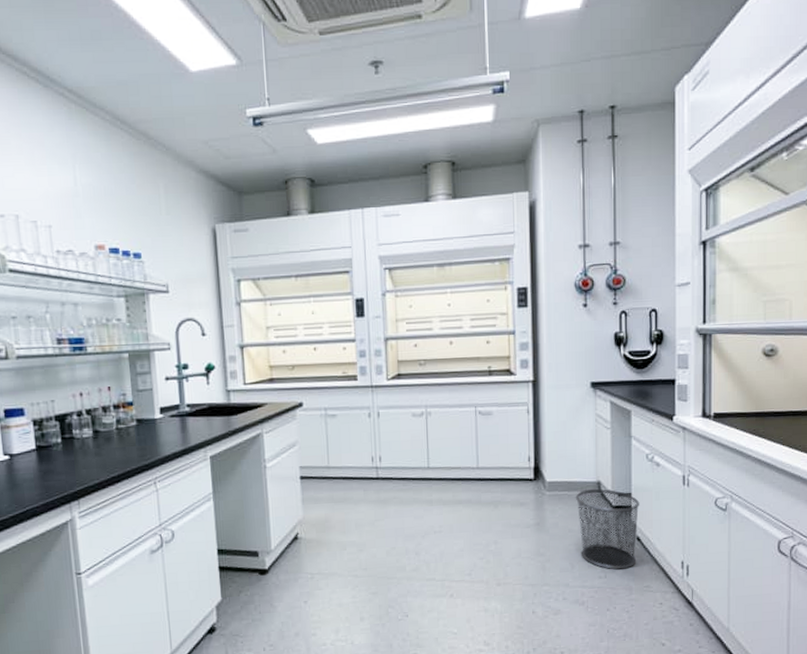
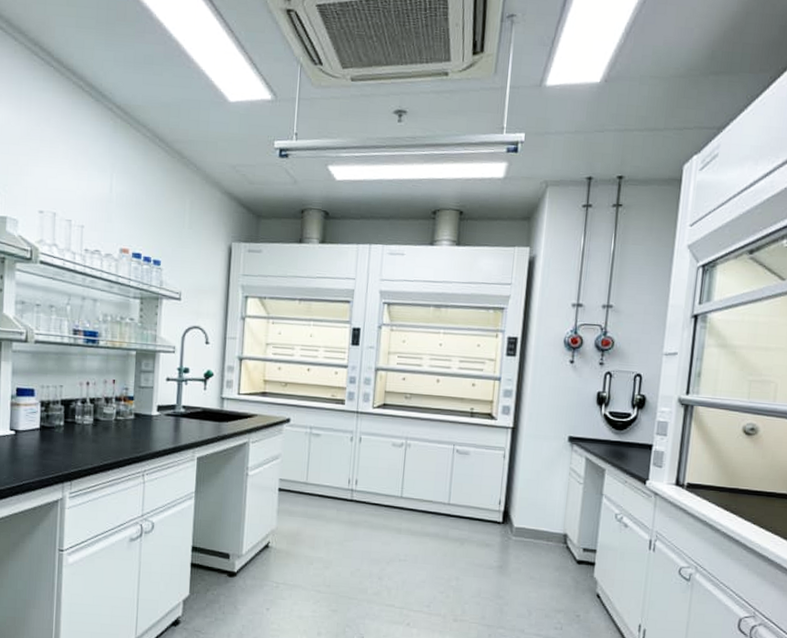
waste bin: present [575,489,640,570] -> none [539,540,604,624]

